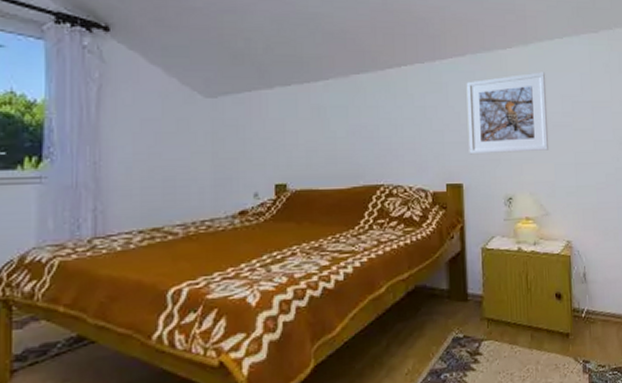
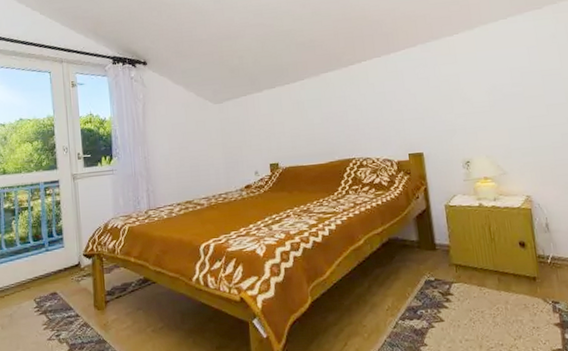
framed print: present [466,72,550,155] -> none [419,50,502,128]

